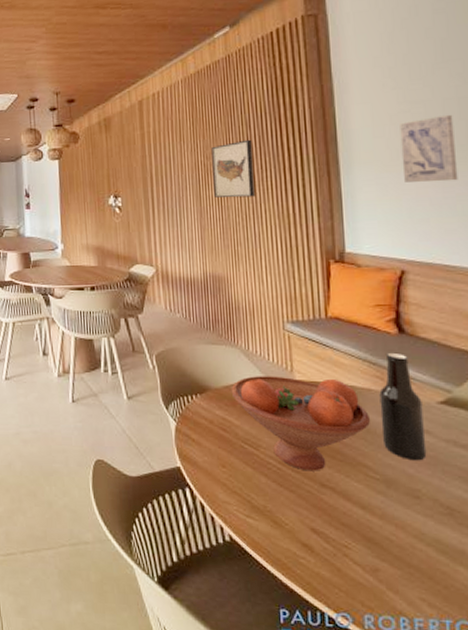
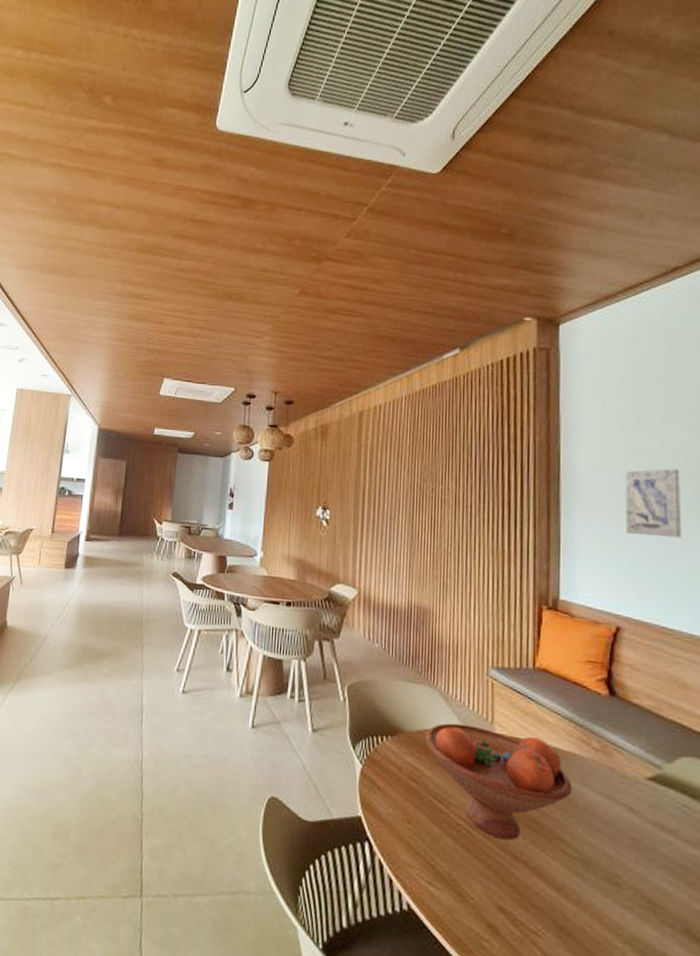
wall art: present [211,139,255,198] -> none [428,466,472,528]
beer bottle: present [379,352,427,461] -> none [583,715,631,843]

